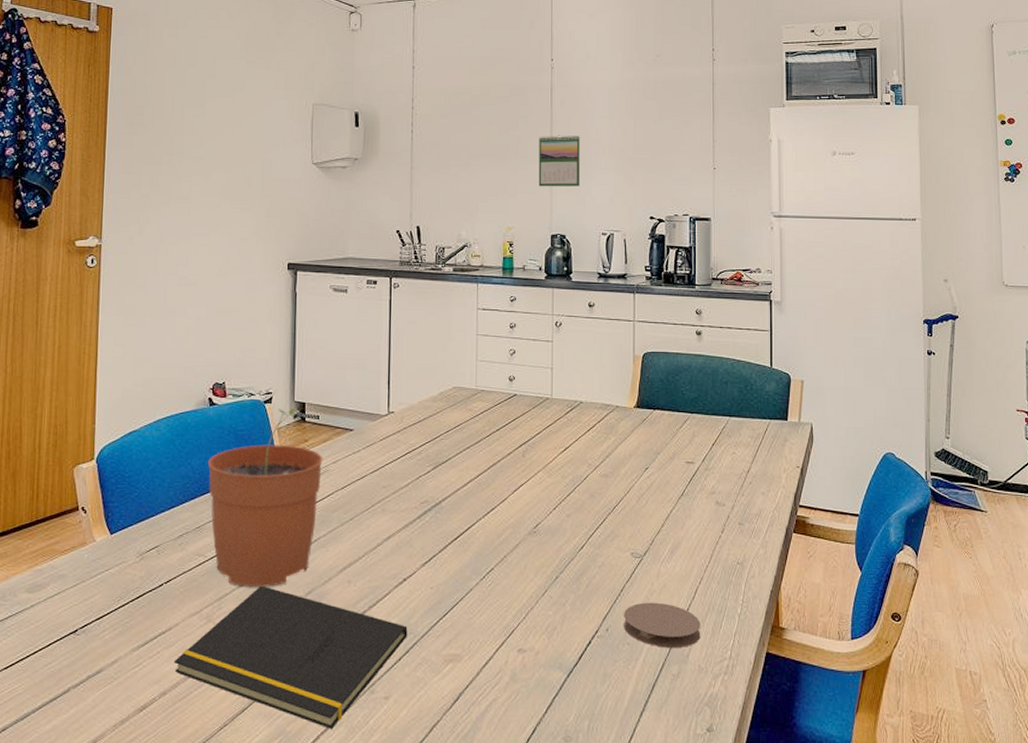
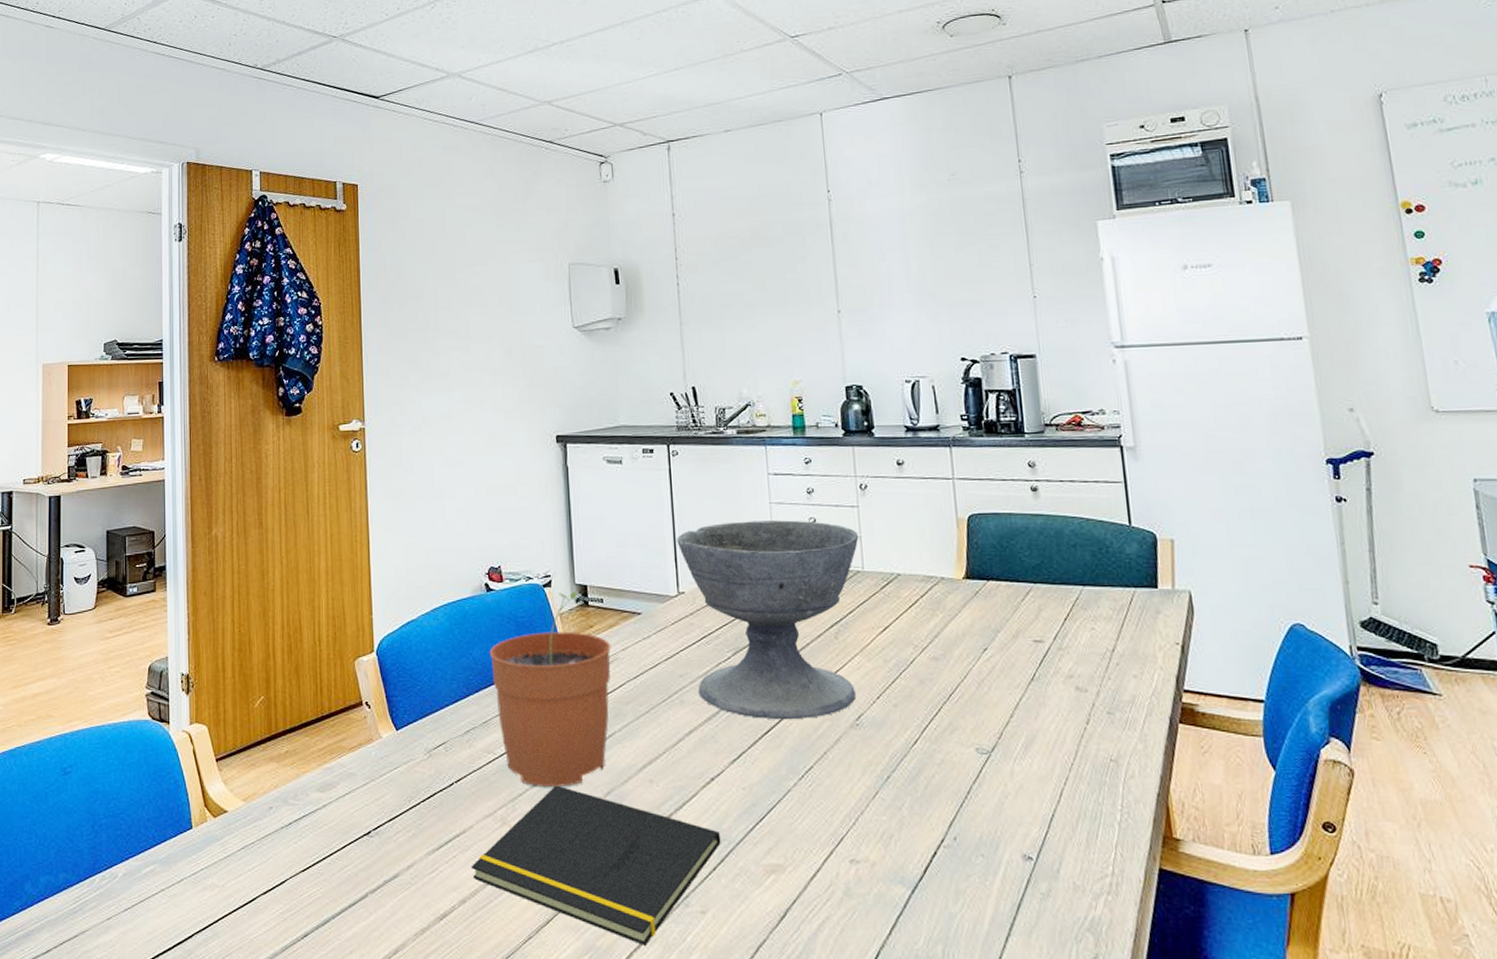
bowl: none [391,350,551,528] -> present [676,520,859,720]
calendar: present [538,135,581,187] -> none [821,273,875,334]
coaster: present [624,602,701,647] -> none [973,806,1073,861]

